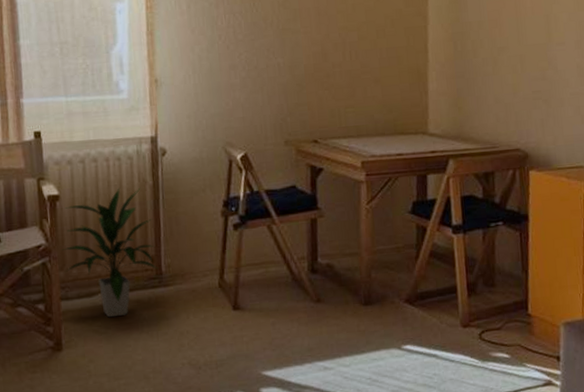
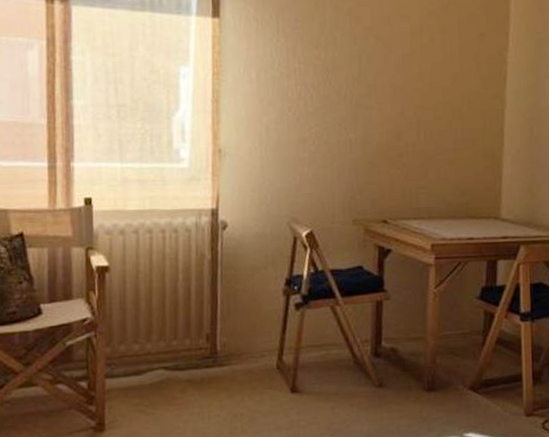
indoor plant: present [62,187,158,318] -> none [109,261,213,398]

